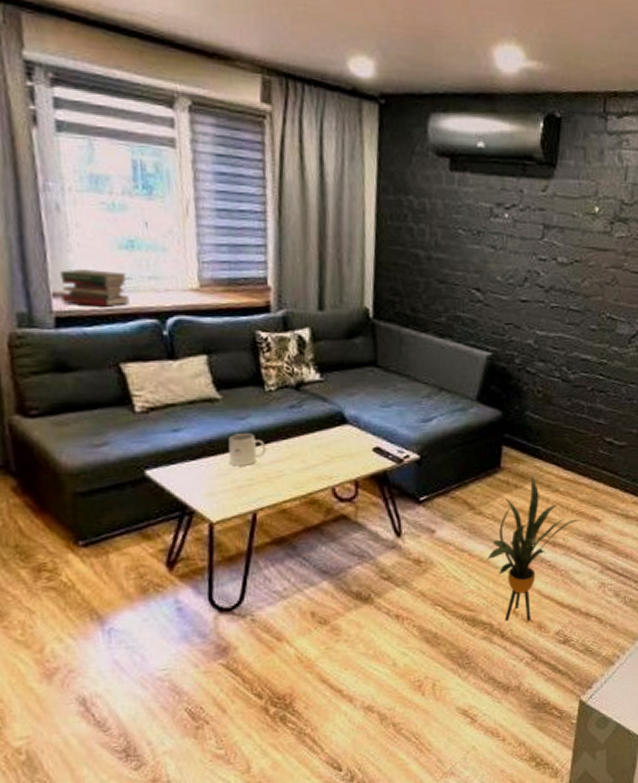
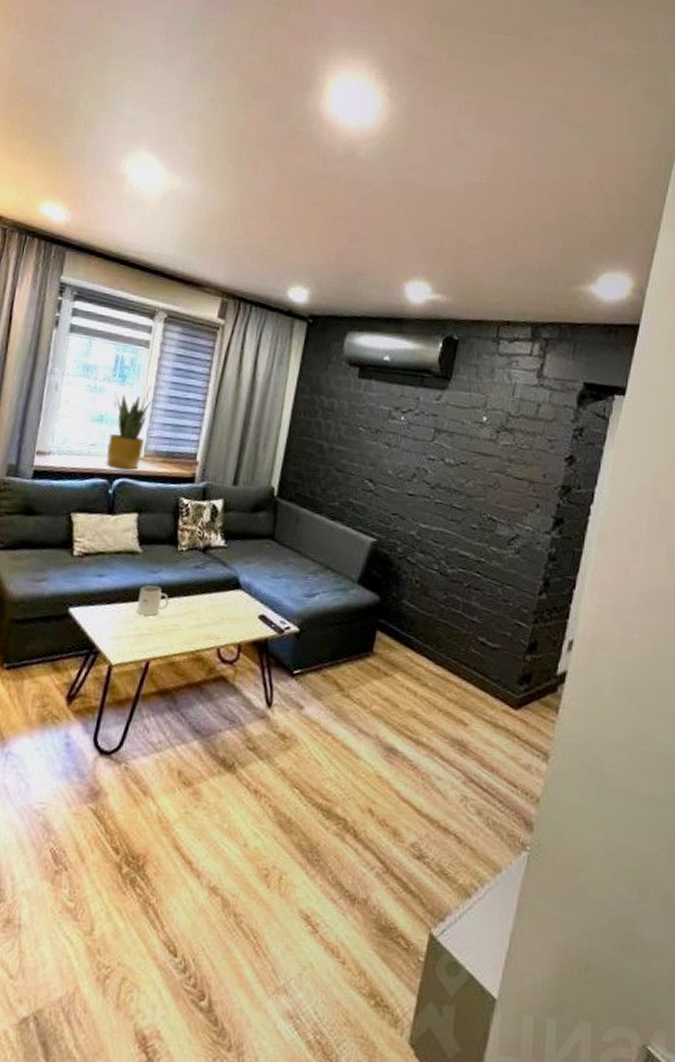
books: present [59,270,130,307] -> none [41,434,93,466]
planter: none [143,212,197,304] -> present [106,394,153,470]
house plant: present [485,477,580,622] -> none [348,667,447,825]

